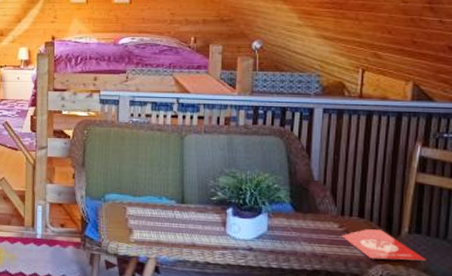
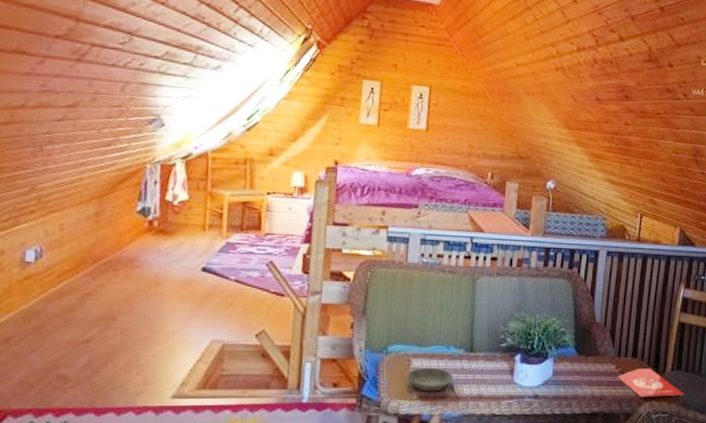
saucer: none [123,215,167,237] -> present [406,367,454,391]

